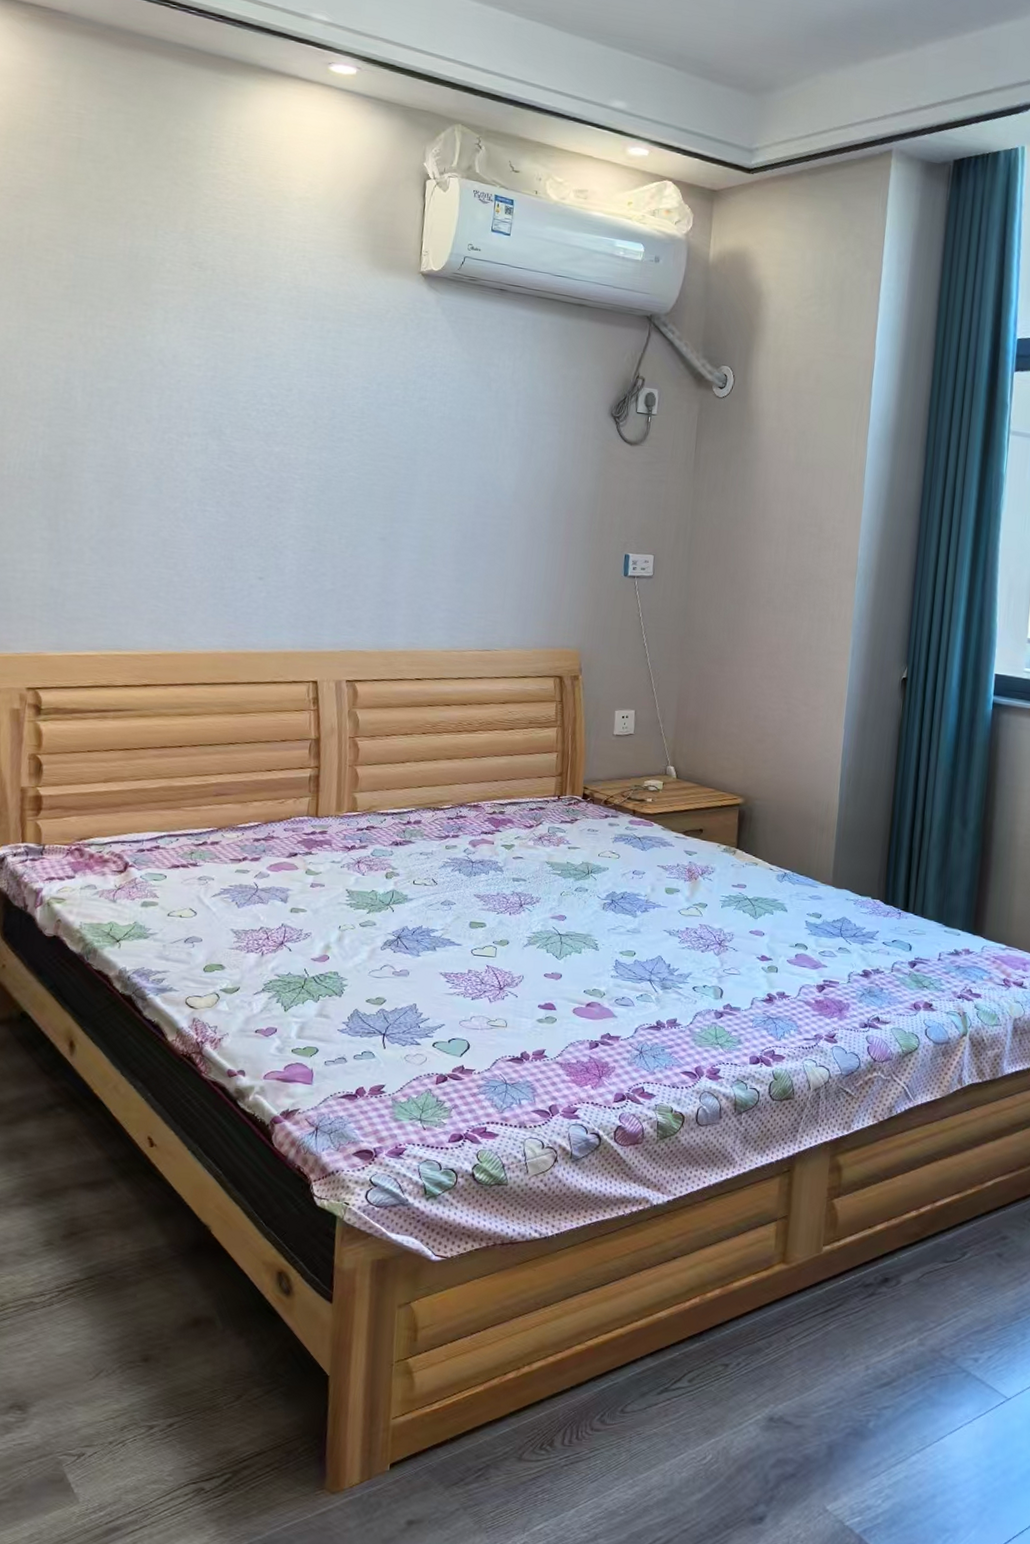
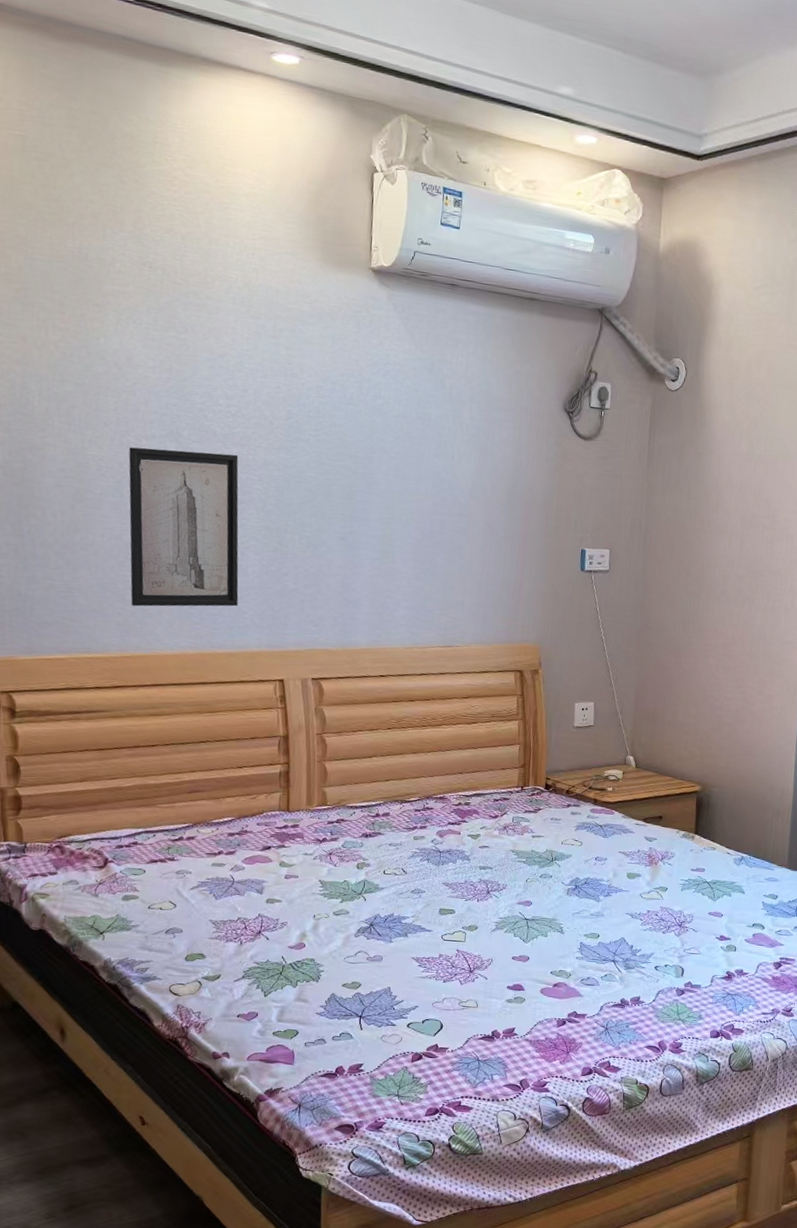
wall art: none [164,444,281,606] -> present [128,447,239,607]

